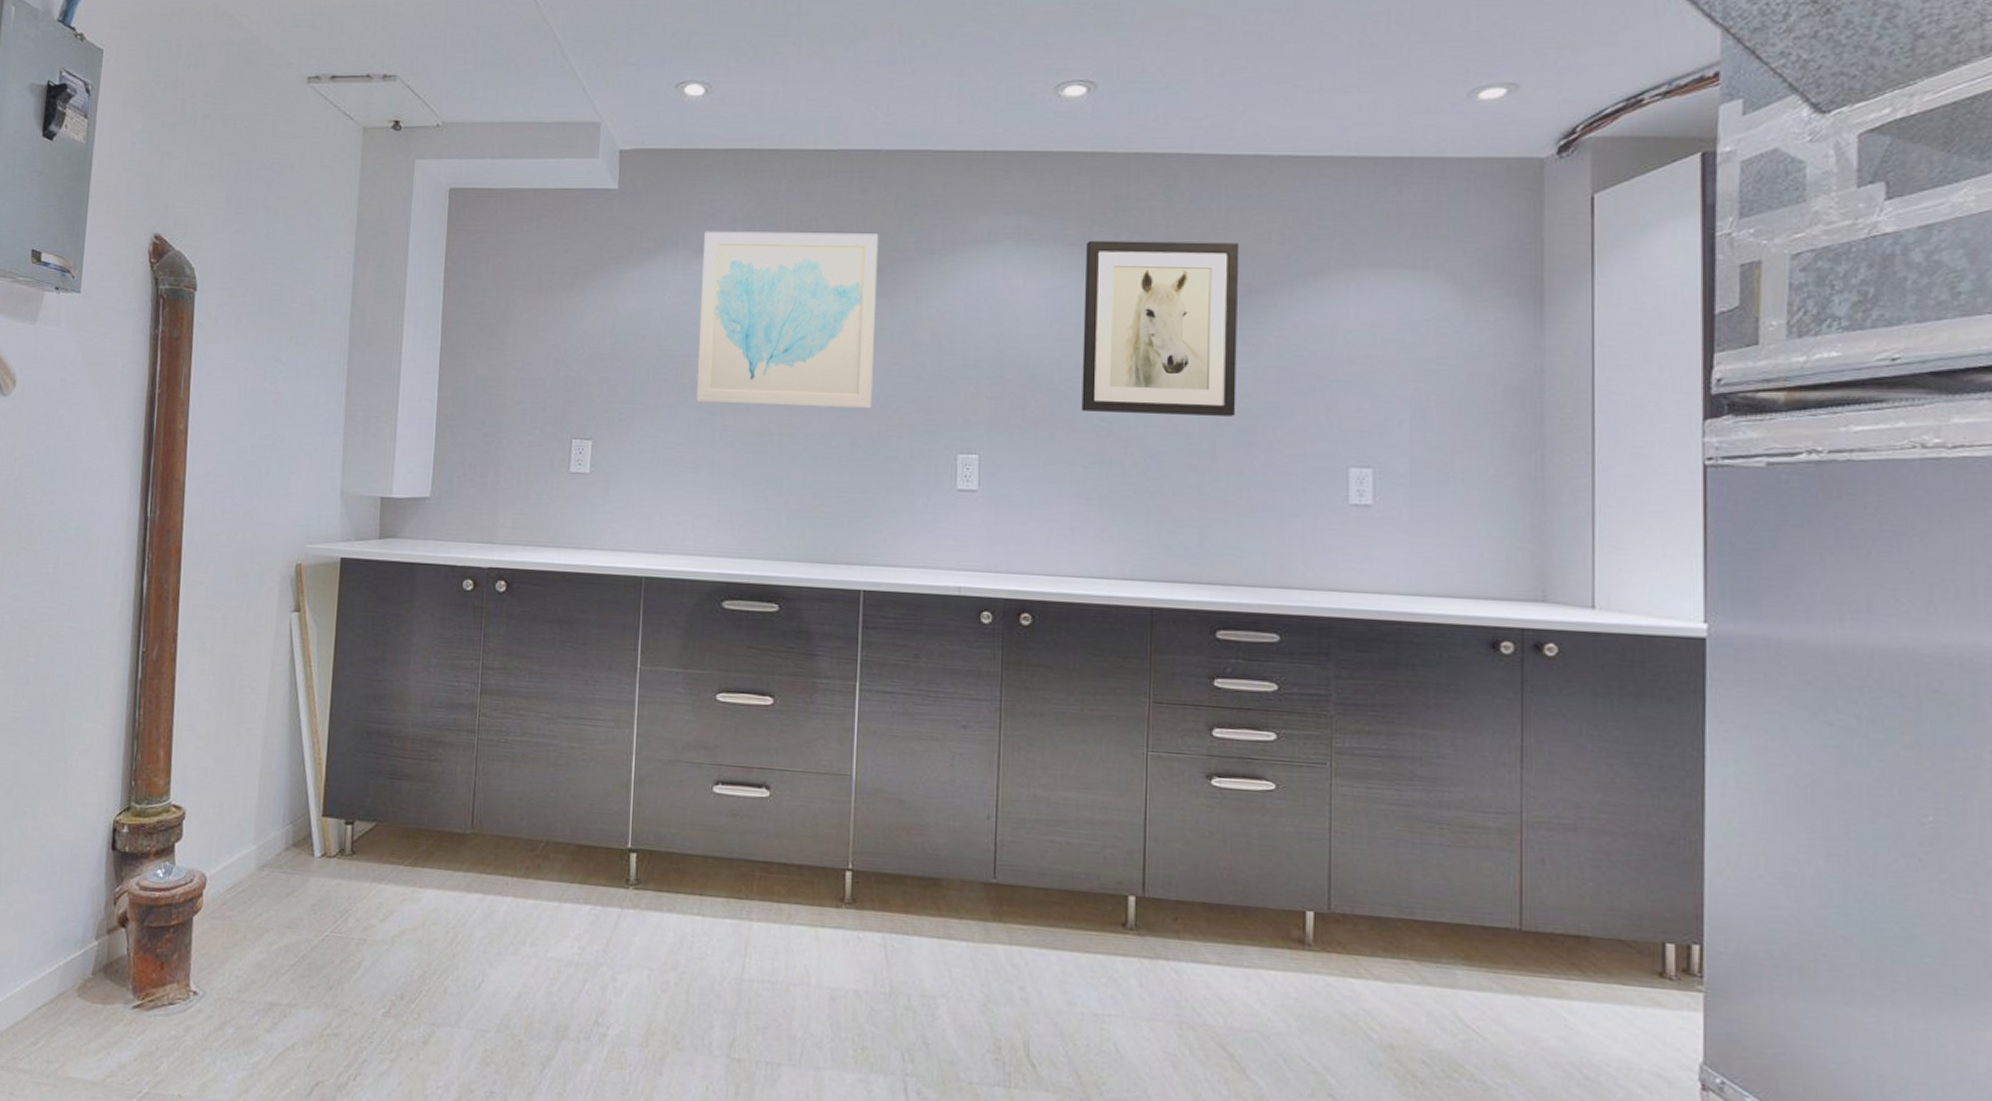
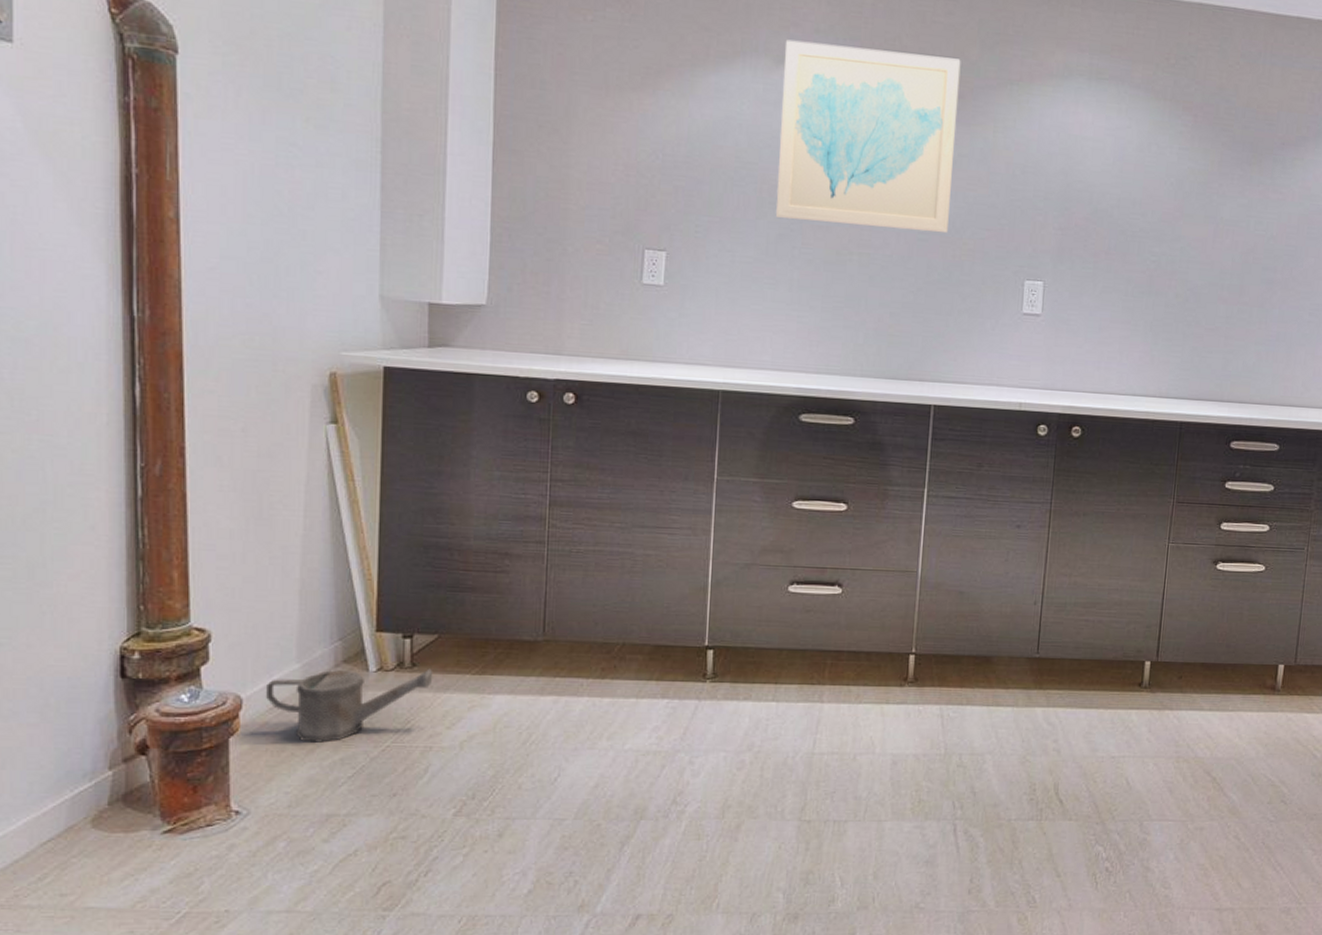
watering can: none [226,853,370,928] -> present [266,668,433,743]
wall art: present [1081,240,1240,416] -> none [1135,84,1278,256]

